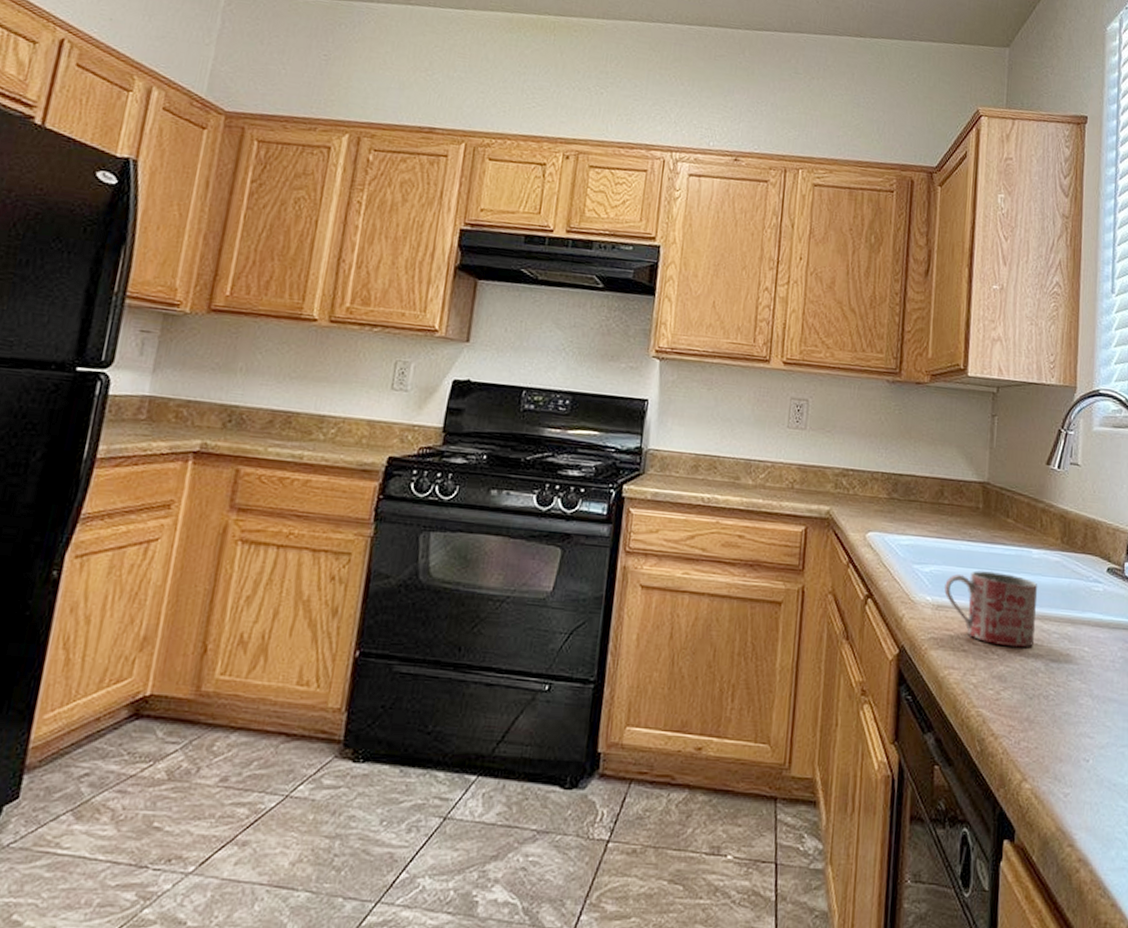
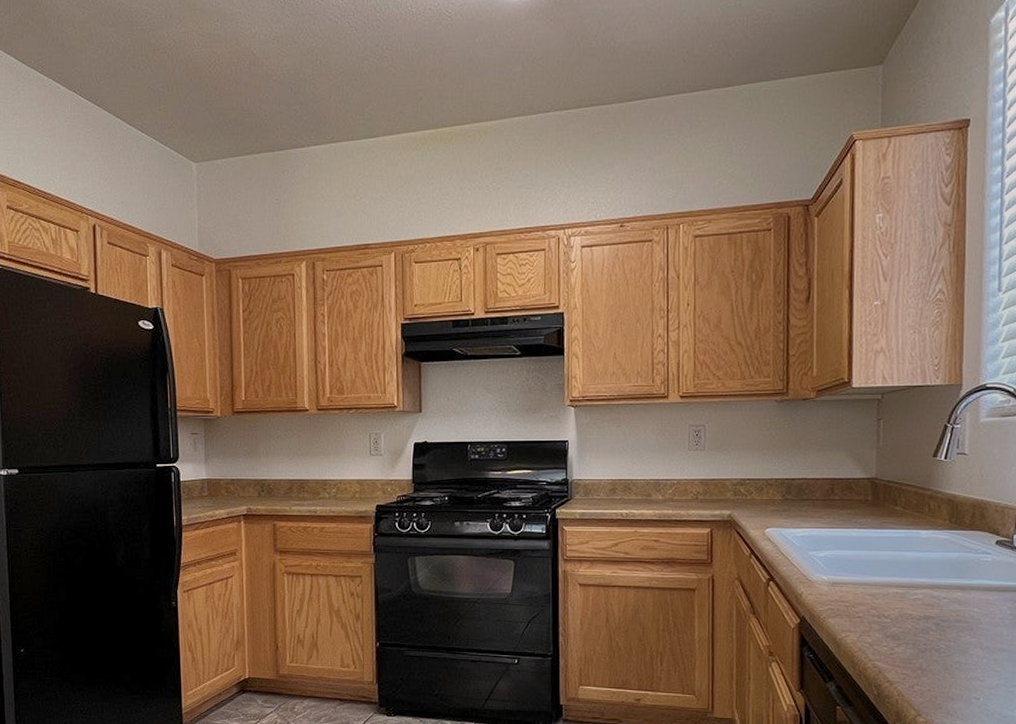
mug: present [944,570,1038,648] -> none [839,552,928,612]

